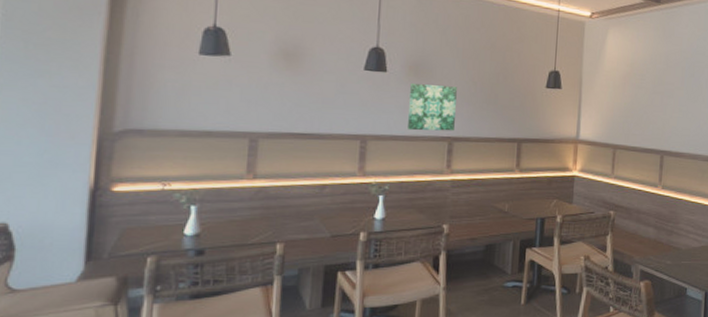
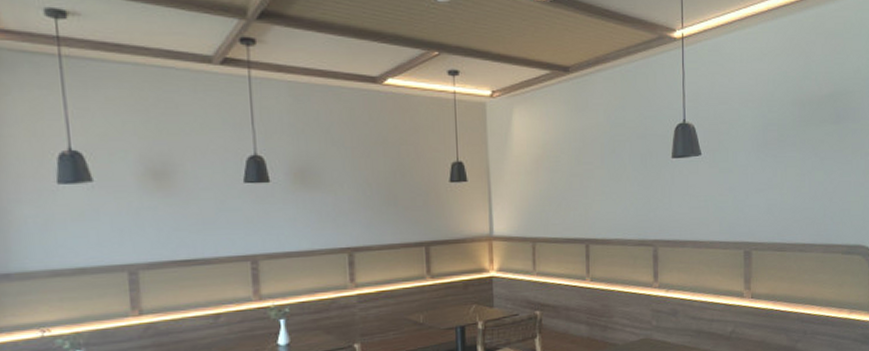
wall art: present [408,84,457,131] -> none [298,191,353,245]

